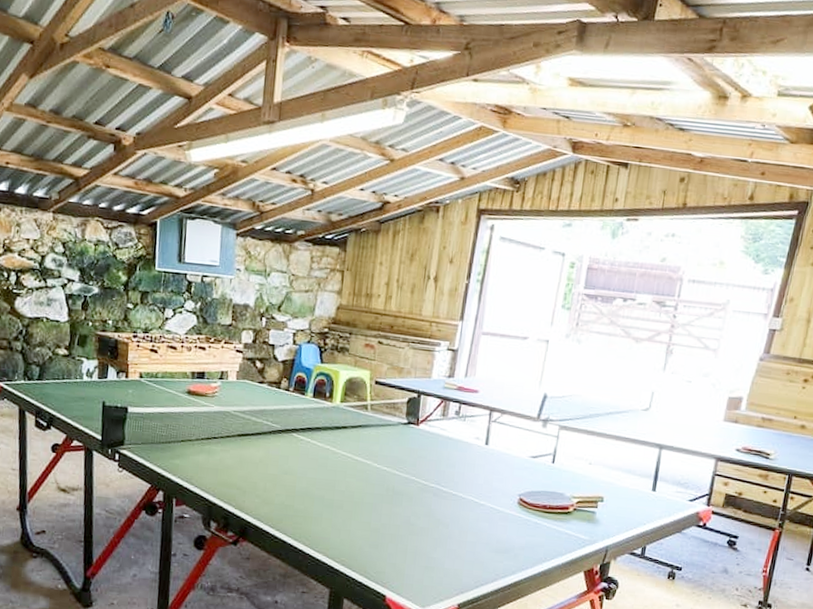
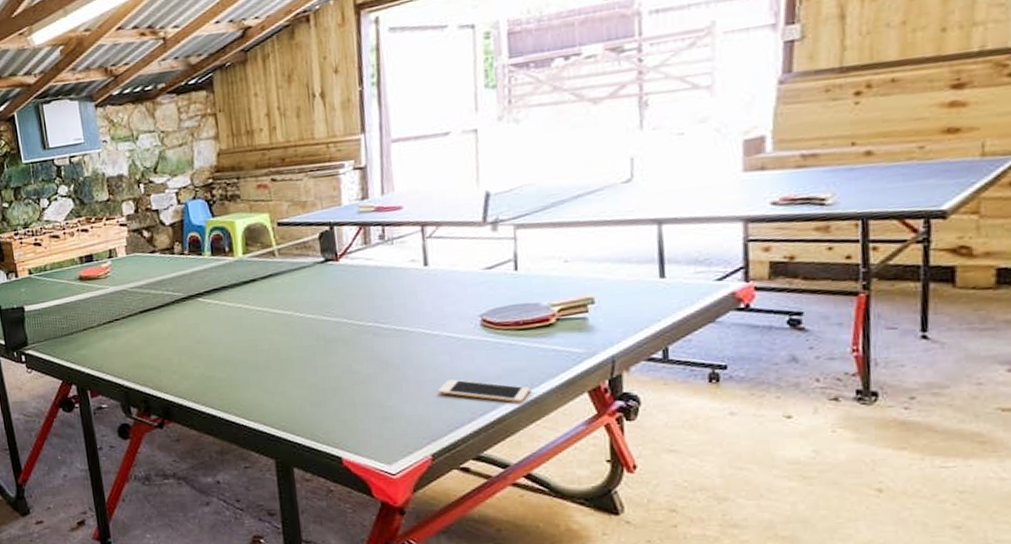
cell phone: none [474,544,544,572] -> present [438,379,531,403]

